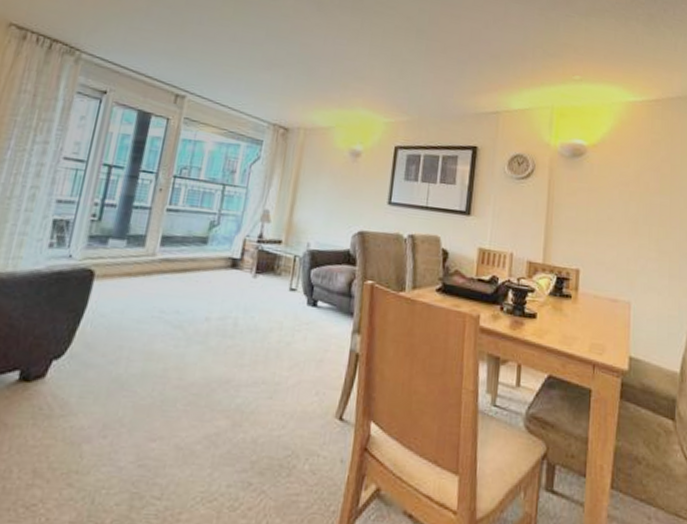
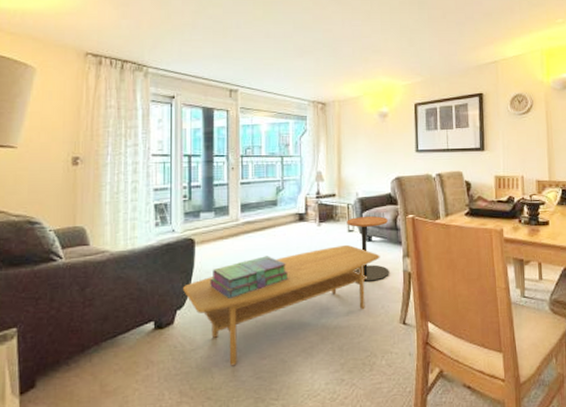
coffee table: none [66,306,324,445] -> present [183,244,380,366]
stack of books: none [102,305,207,355] -> present [210,256,289,298]
side table: none [289,273,341,359] -> present [347,216,389,282]

